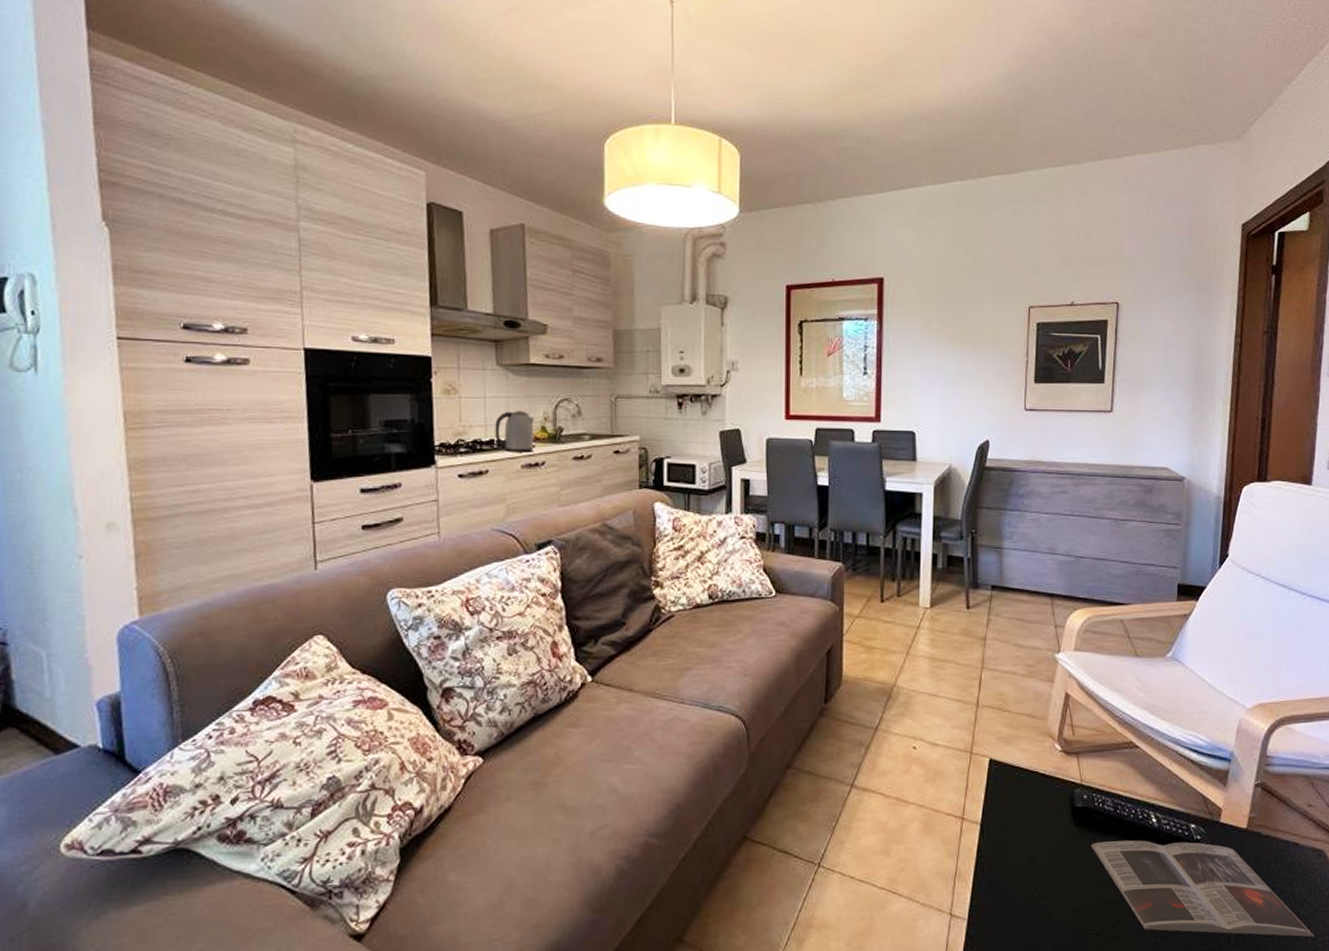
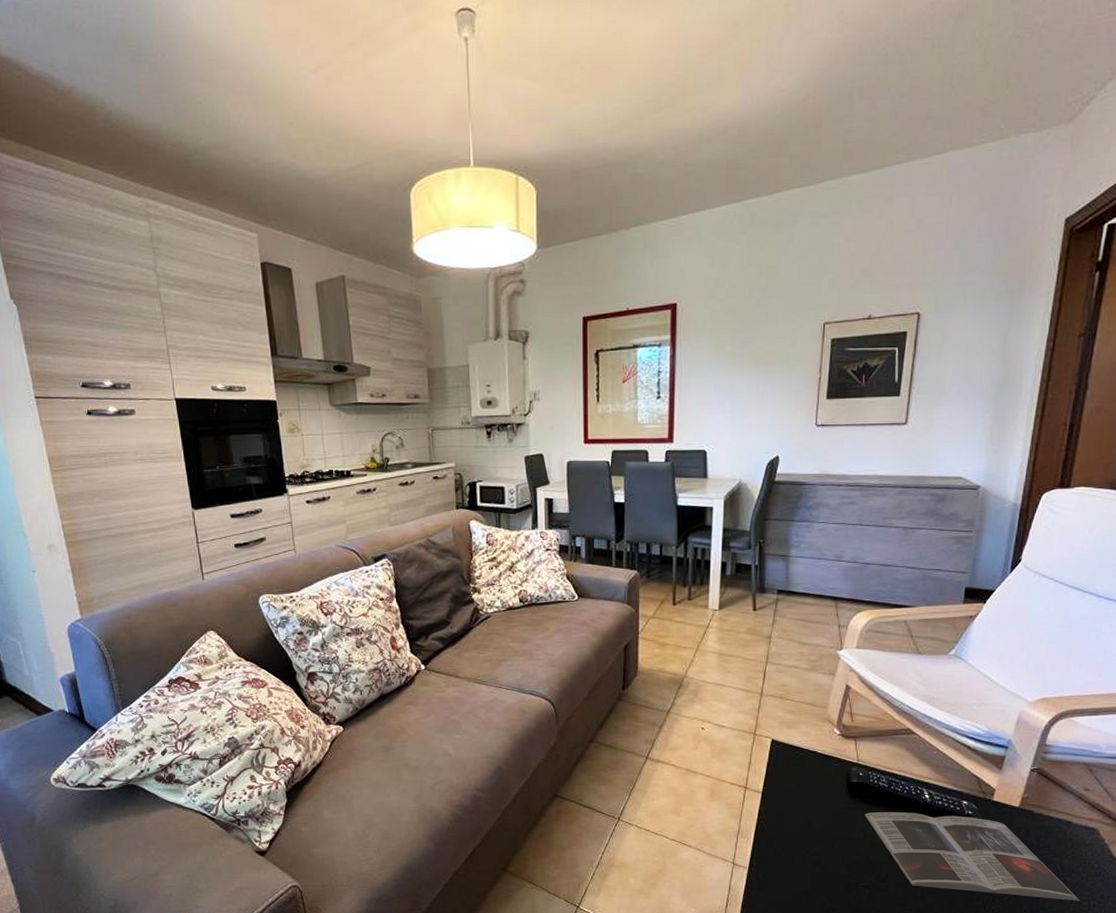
kettle: present [495,411,535,454] -> none [332,445,366,482]

